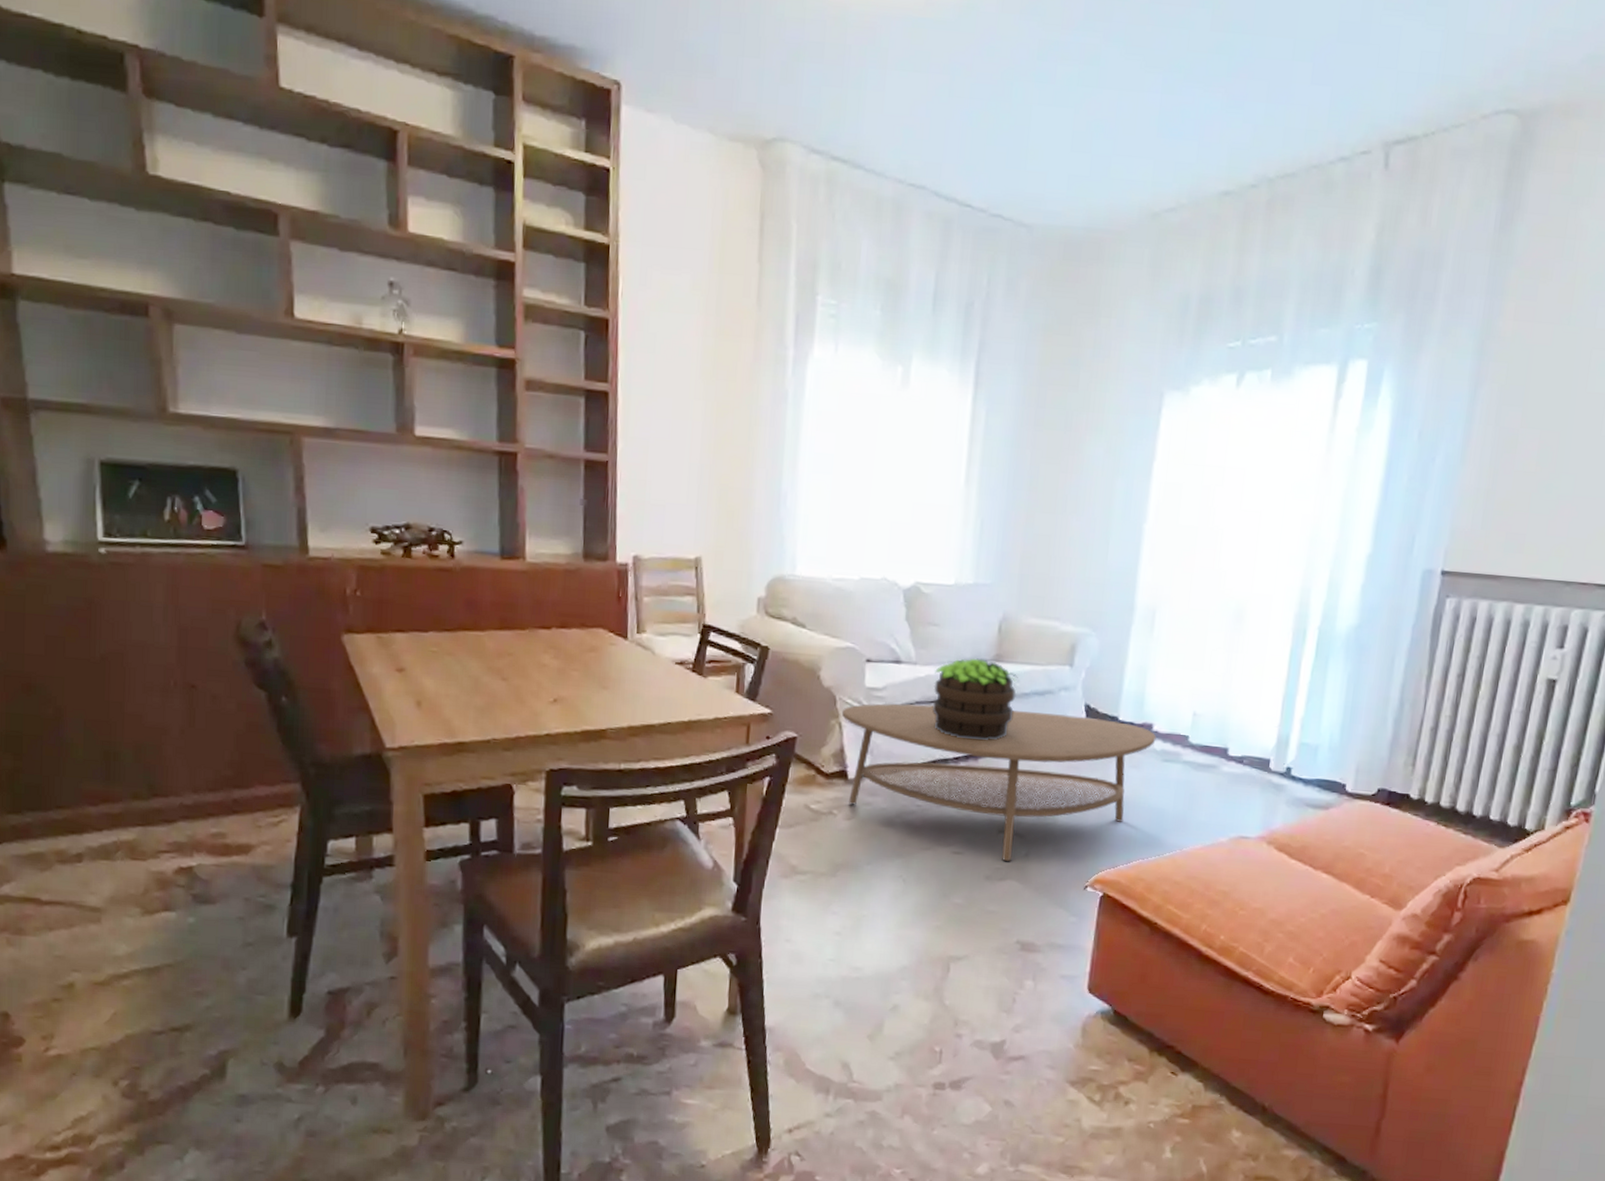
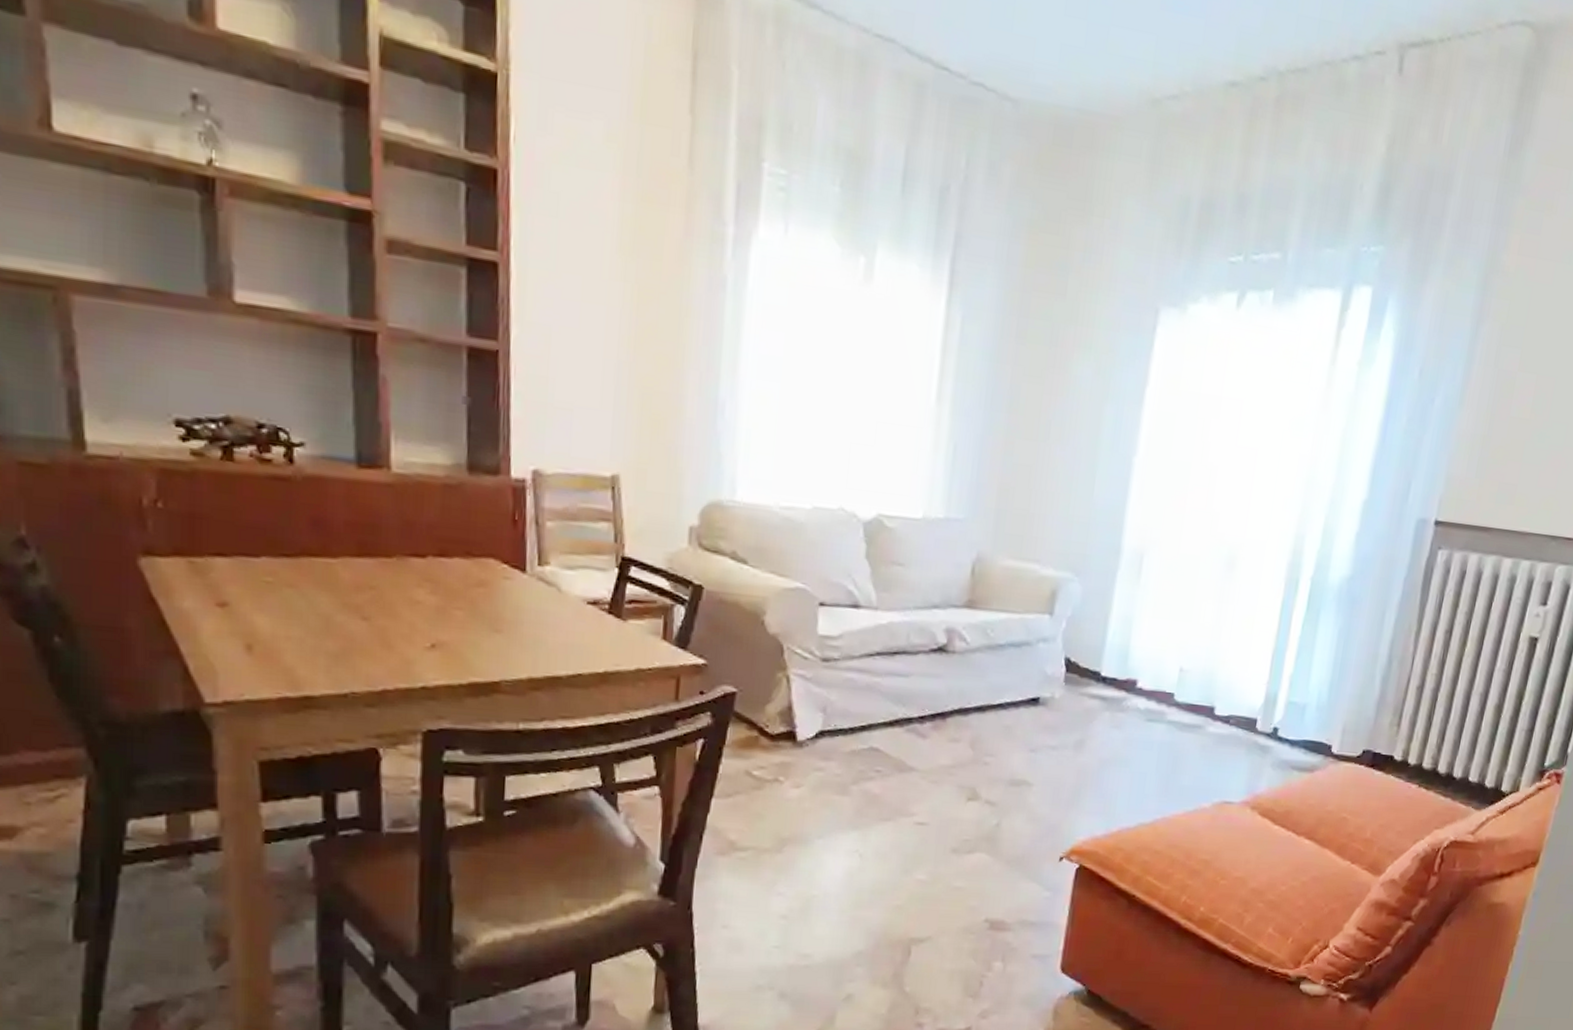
coffee table: present [841,703,1157,862] -> none [789,654,1141,833]
potted plant: present [932,658,1018,741] -> none [895,603,992,698]

